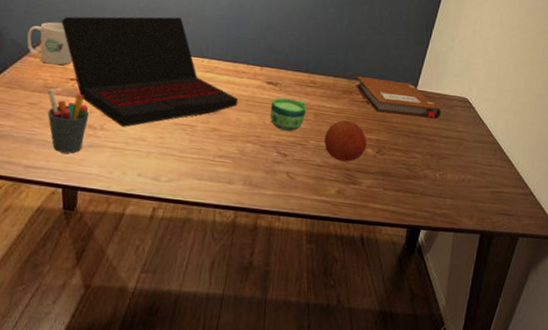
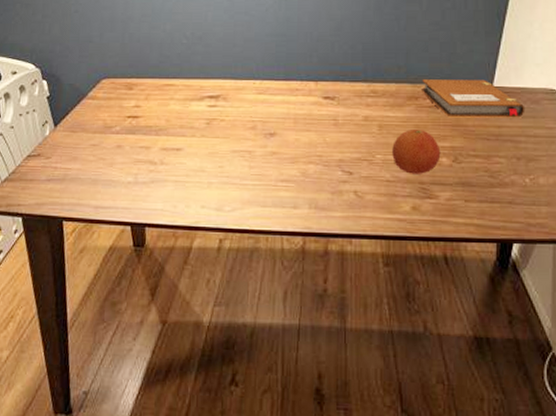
mug: present [26,22,73,65] -> none [83,62,128,104]
pen holder: present [47,88,90,154] -> none [107,128,149,191]
laptop: present [61,16,239,127] -> none [113,41,295,159]
cup: present [269,97,307,132] -> none [329,111,370,148]

